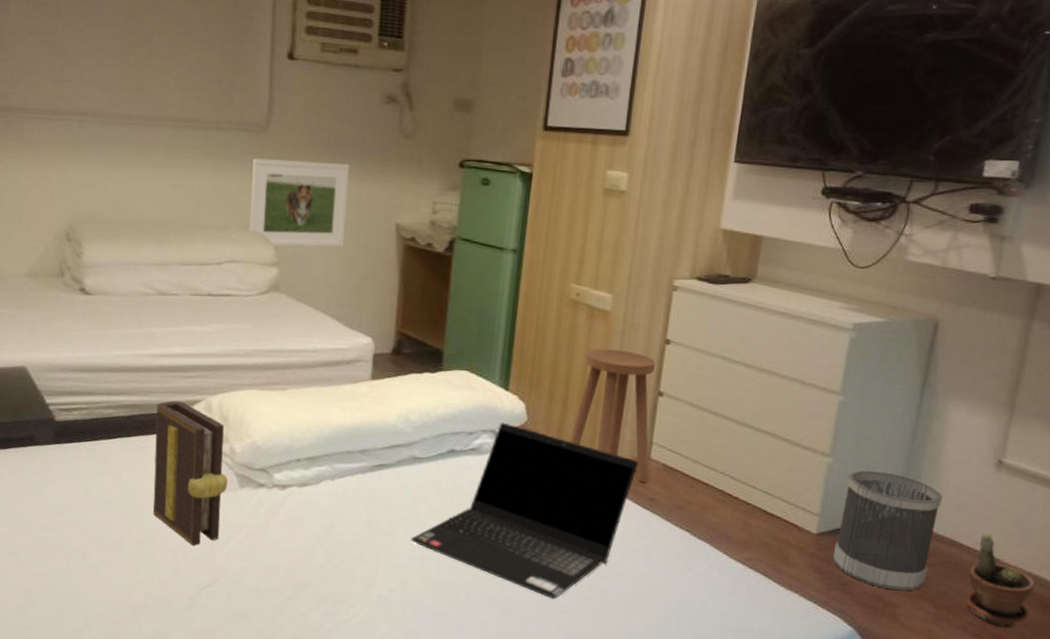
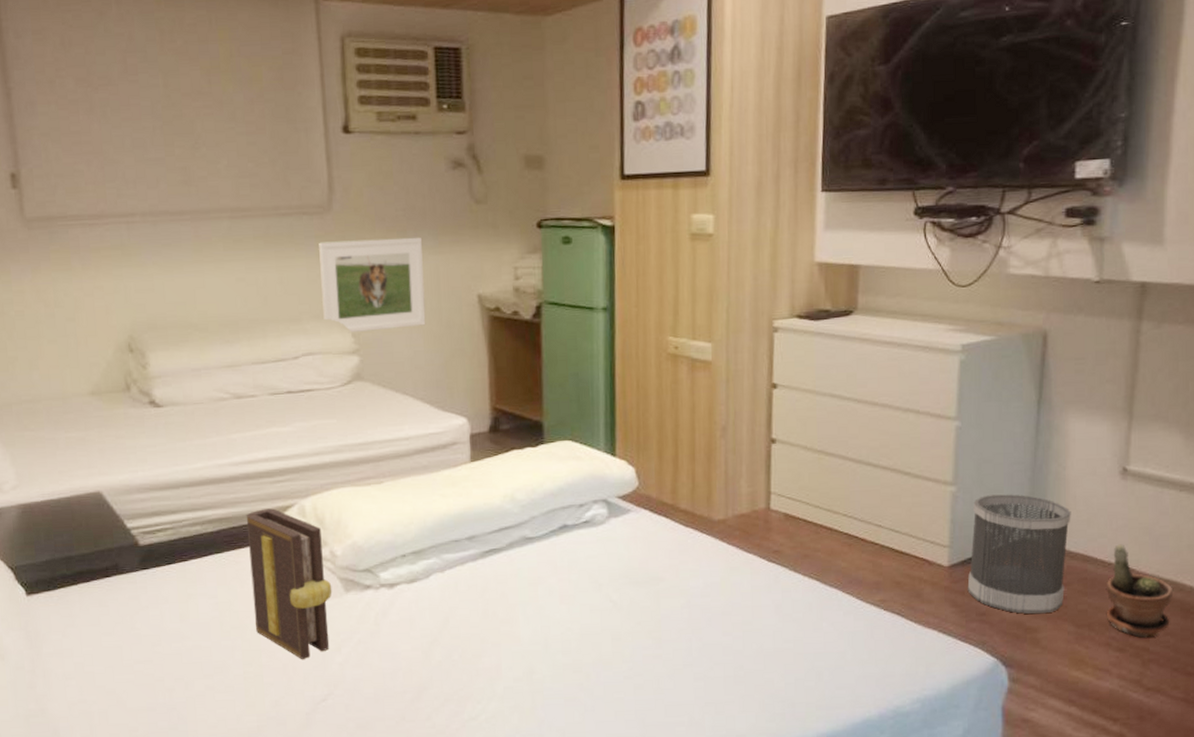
laptop computer: present [410,422,638,599] -> none [531,490,759,668]
stool: present [569,349,656,483] -> none [684,400,772,535]

